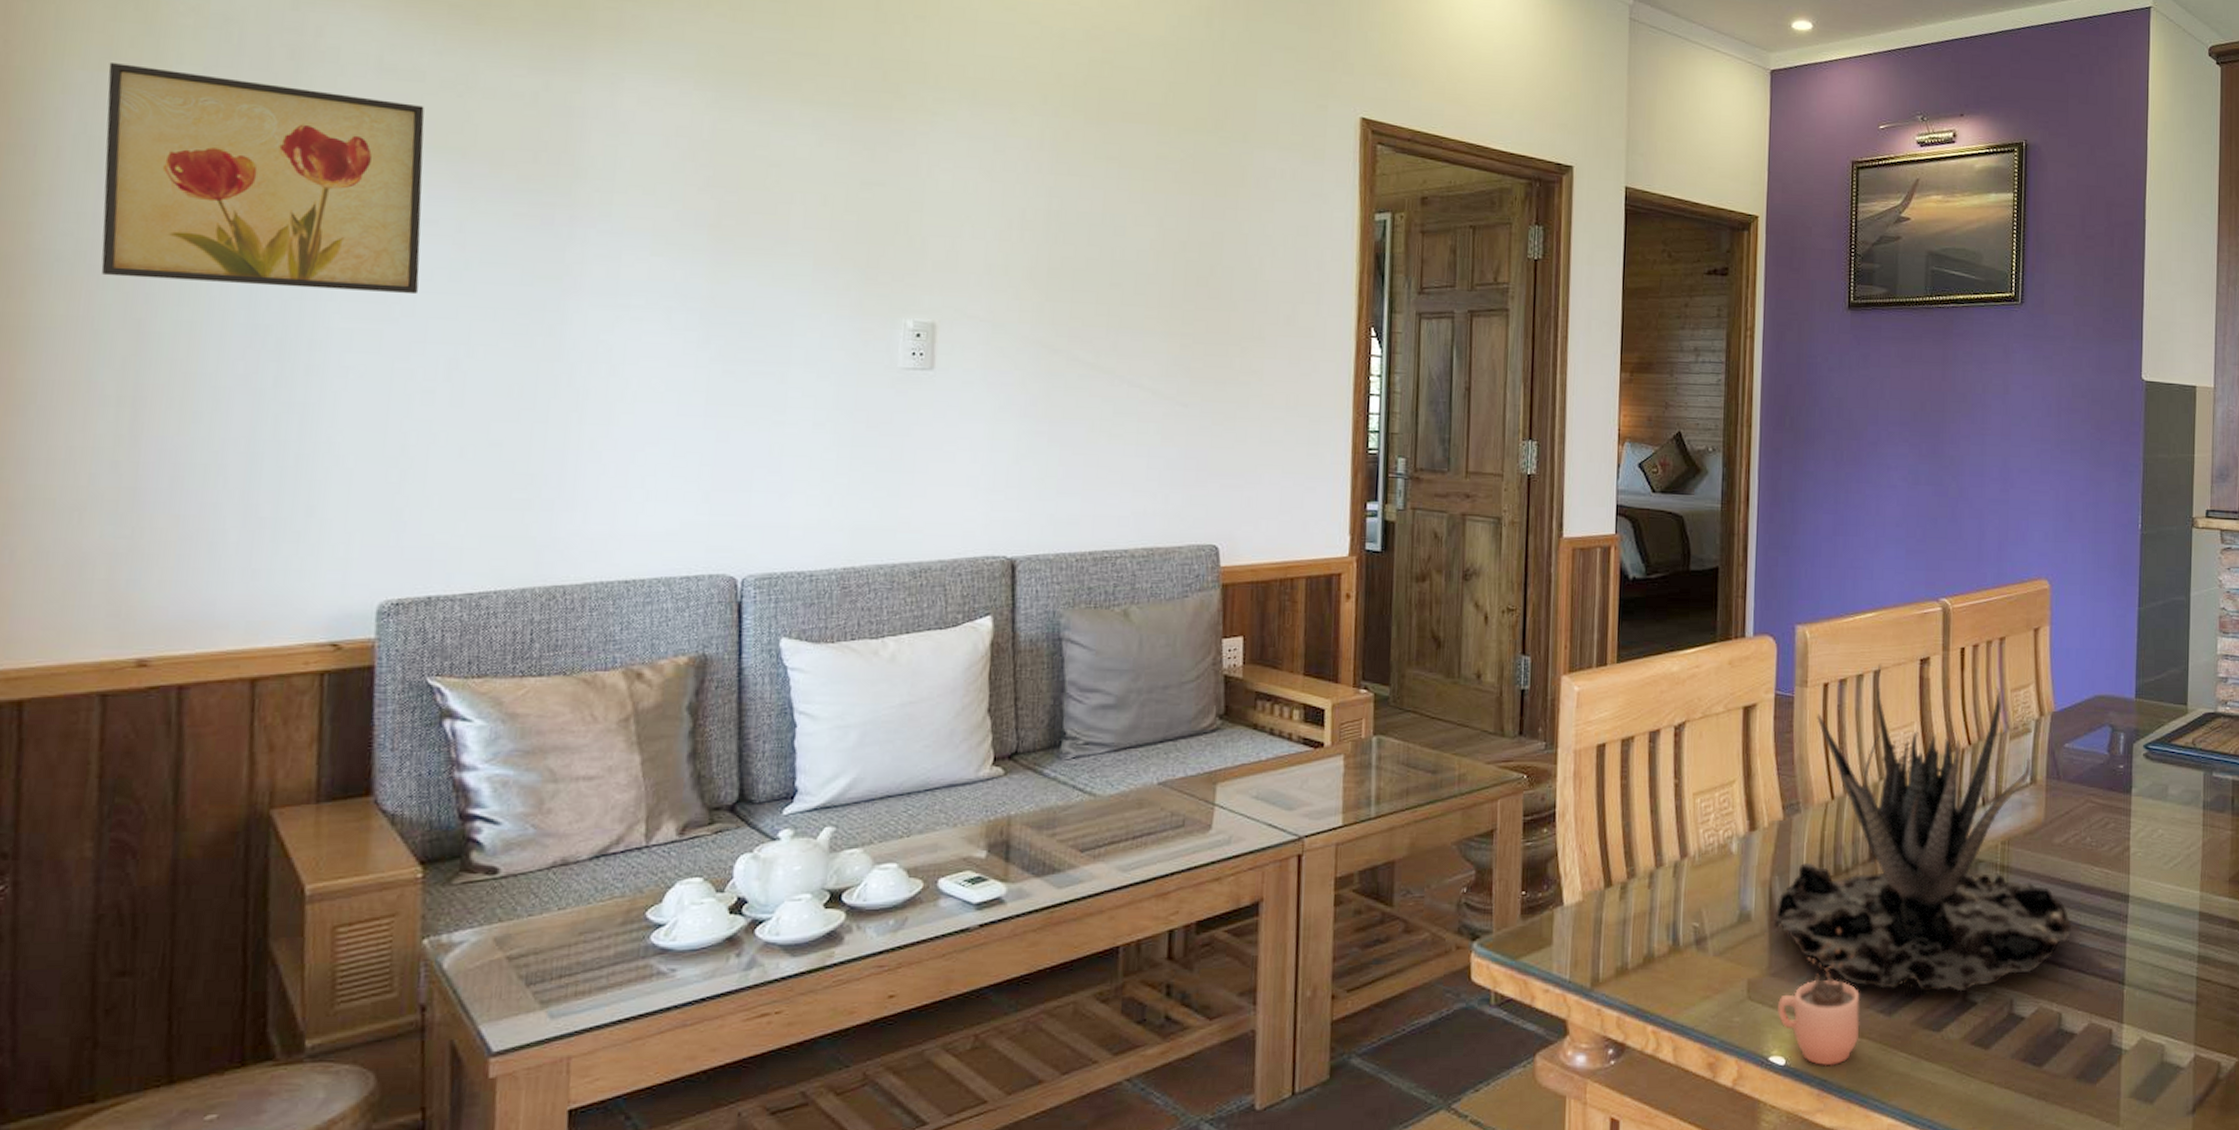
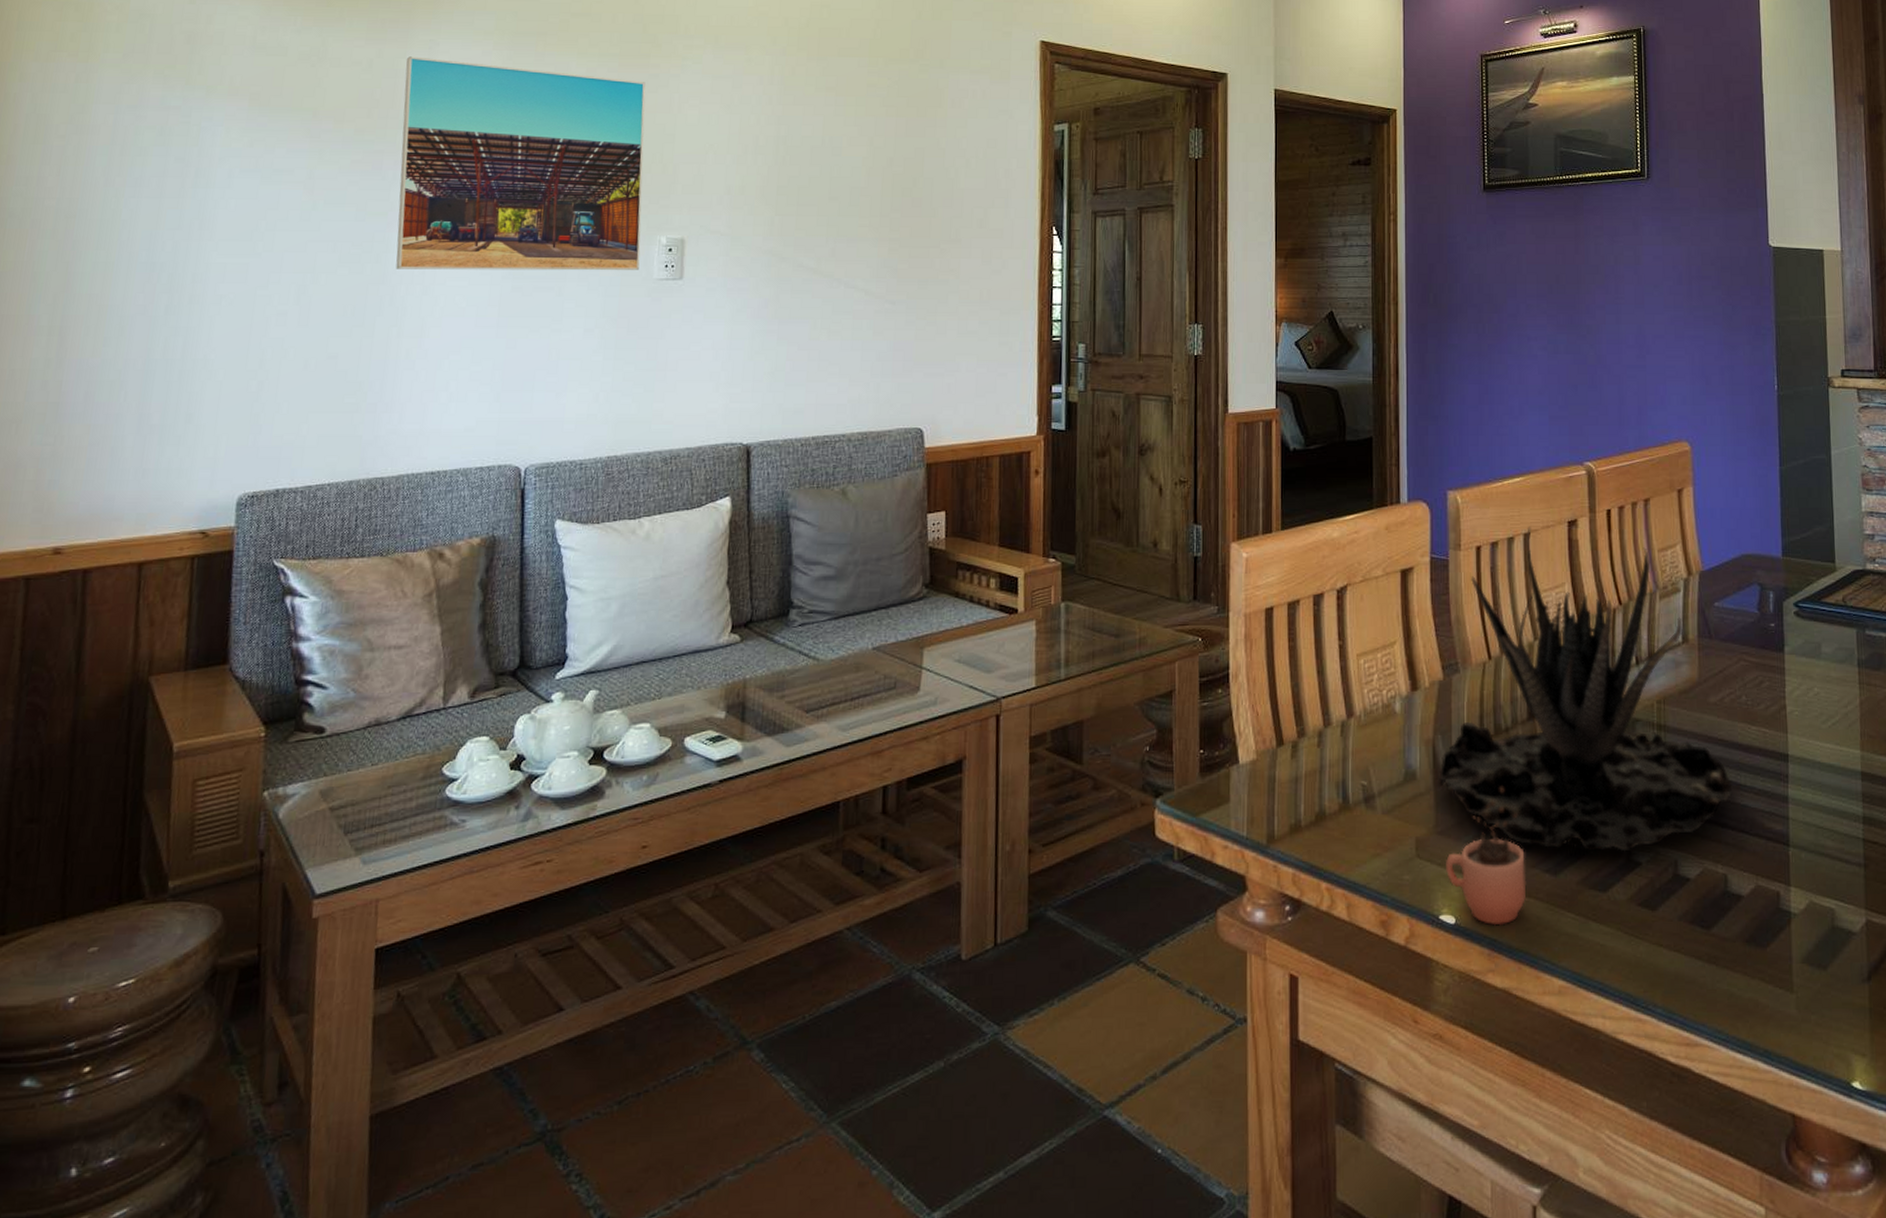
wall art: present [101,63,425,295] -> none [41,55,286,233]
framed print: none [574,92,887,357] -> present [395,56,646,271]

